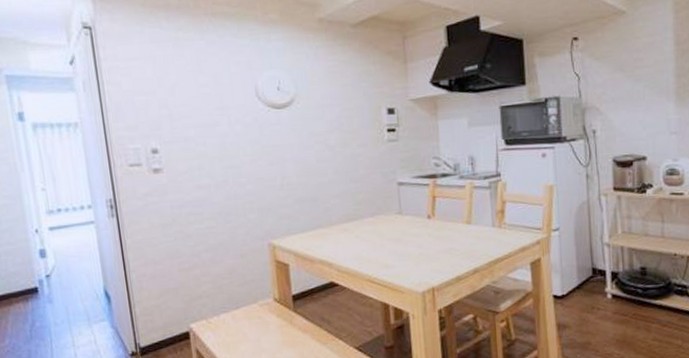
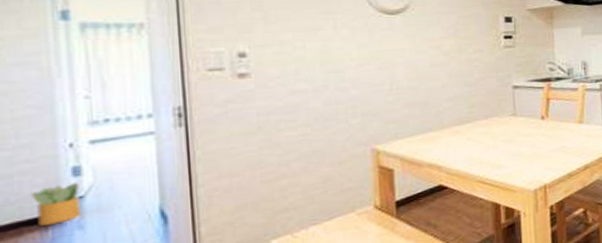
potted plant: none [13,263,49,298] -> present [30,182,81,226]

